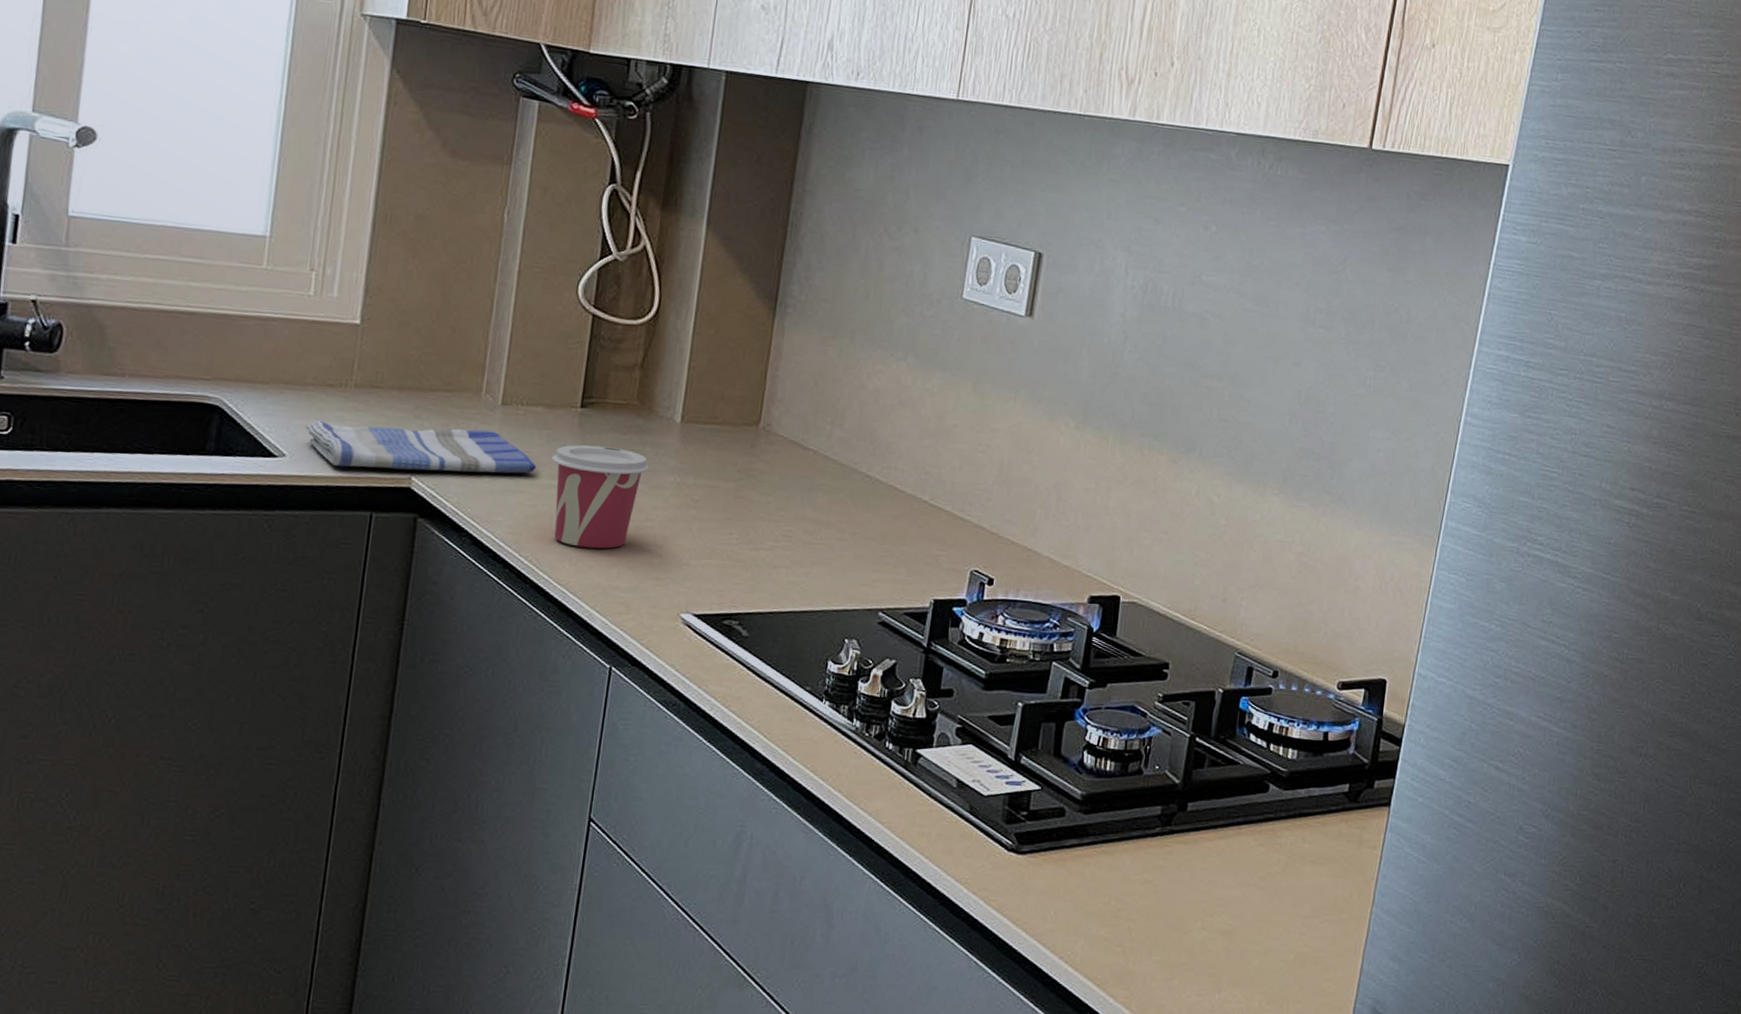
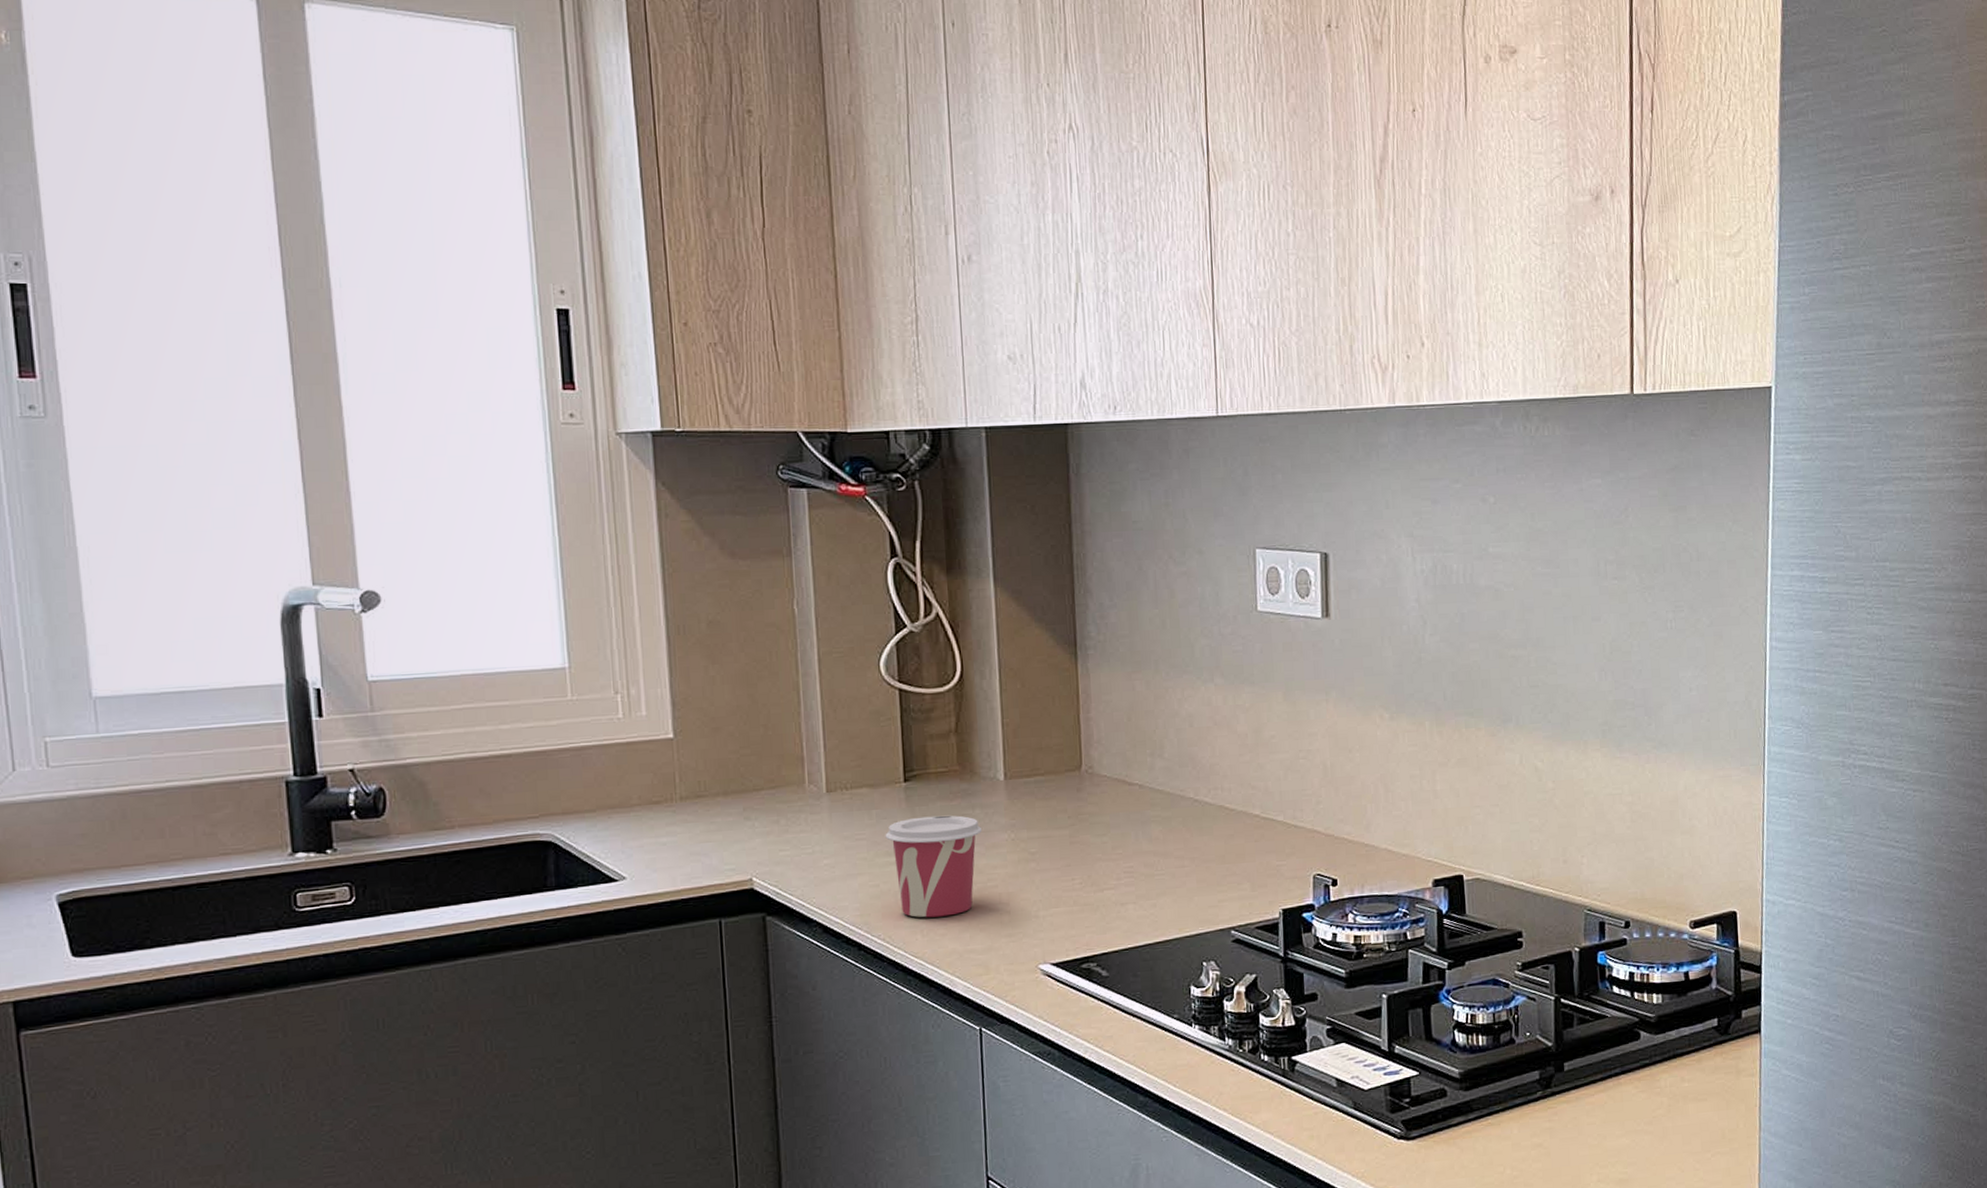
dish towel: present [305,420,537,474] -> none [640,819,872,880]

